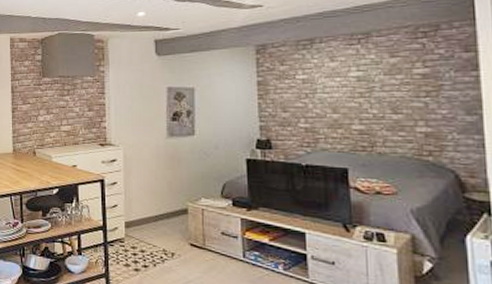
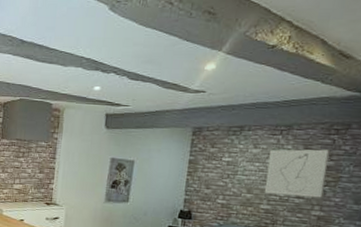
wall art: none [350,55,425,112] -> present [264,149,330,198]

